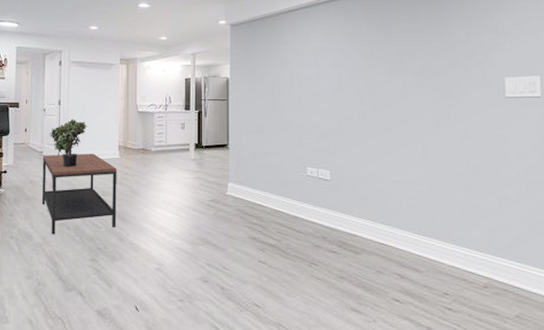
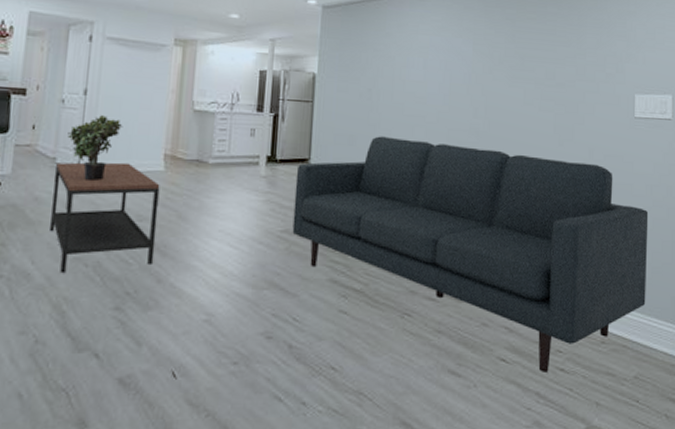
sofa: none [218,124,524,311] -> present [292,136,649,372]

